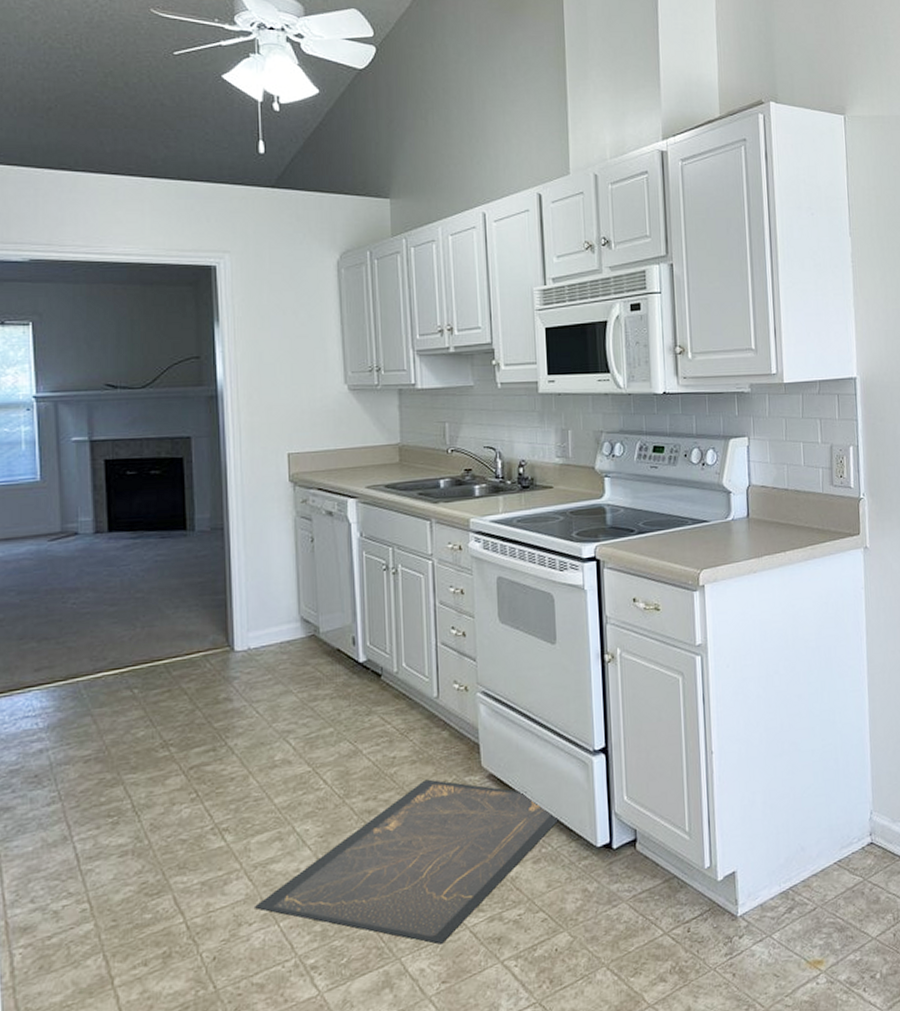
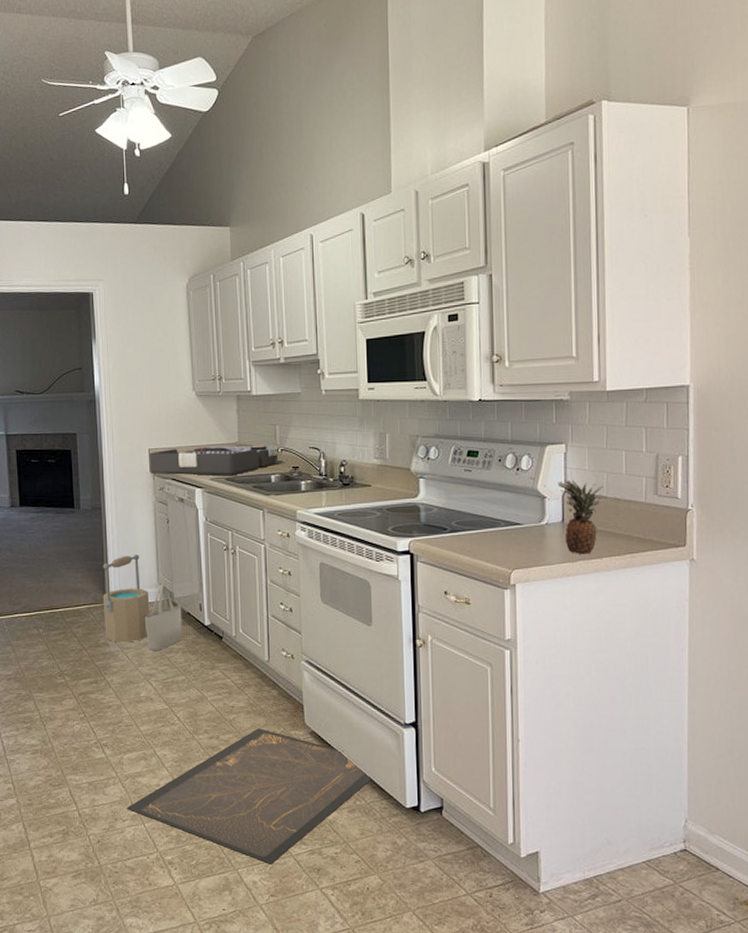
bucket: none [224,583,288,696] -> present [102,554,150,643]
shopping bag: none [280,617,330,701] -> present [144,584,182,651]
tool set: none [288,445,459,484] -> present [149,445,288,476]
fruit: none [741,472,785,549] -> present [557,479,604,554]

